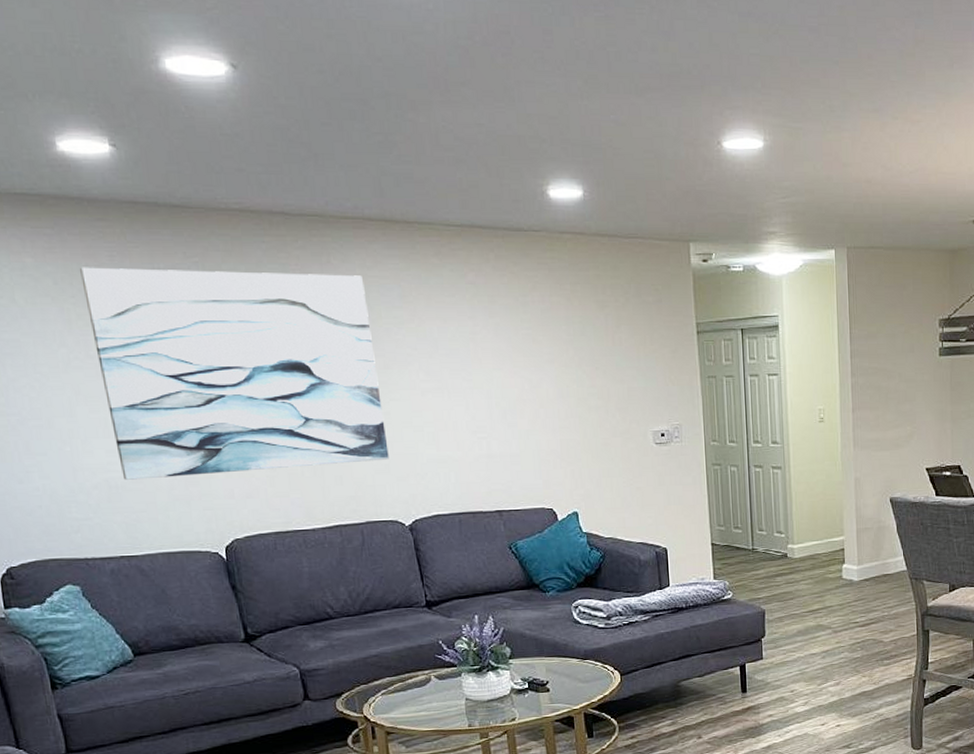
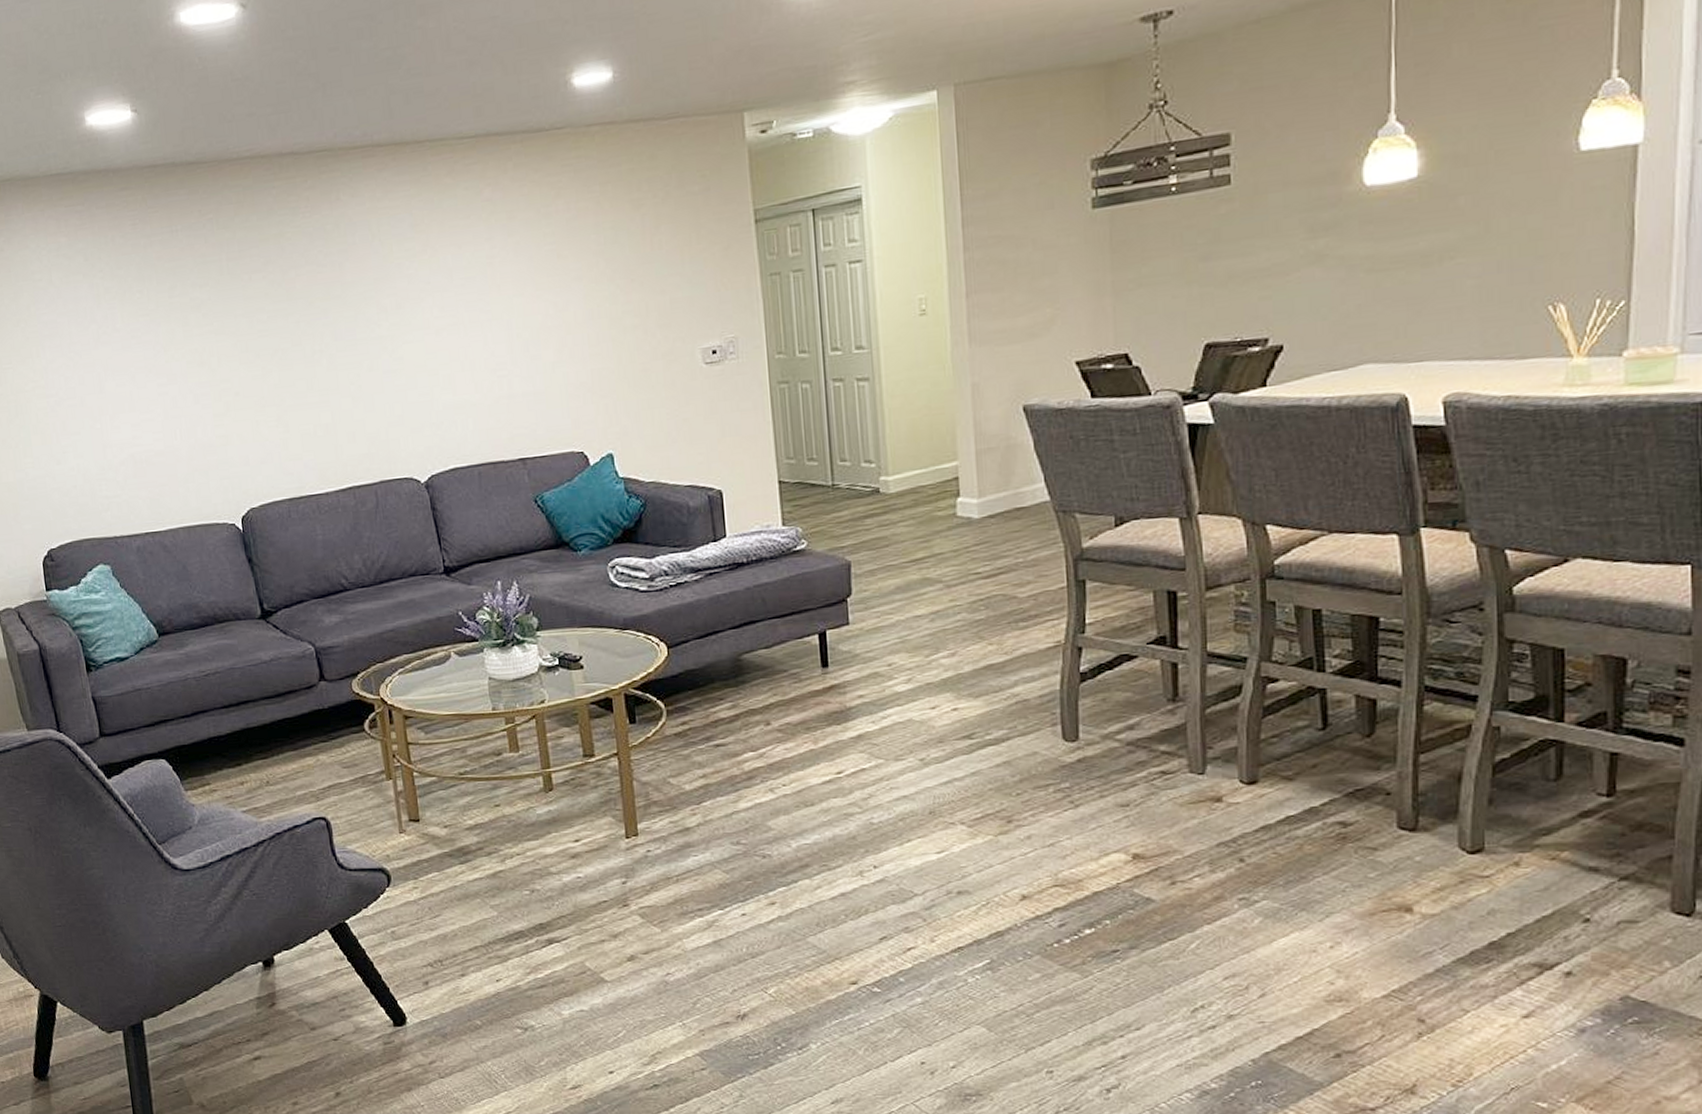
wall art: present [80,267,389,480] -> none [107,208,403,454]

